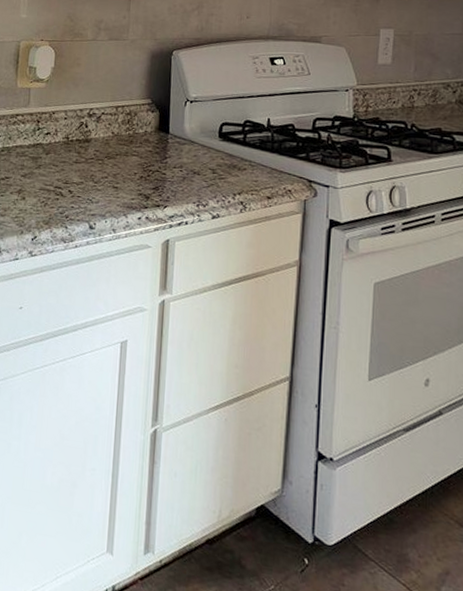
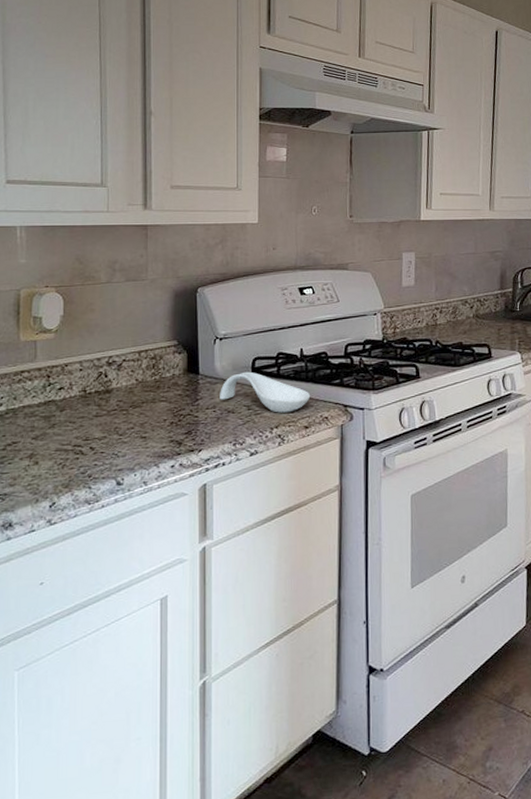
spoon rest: none [187,135,275,181] -> present [220,371,311,413]

